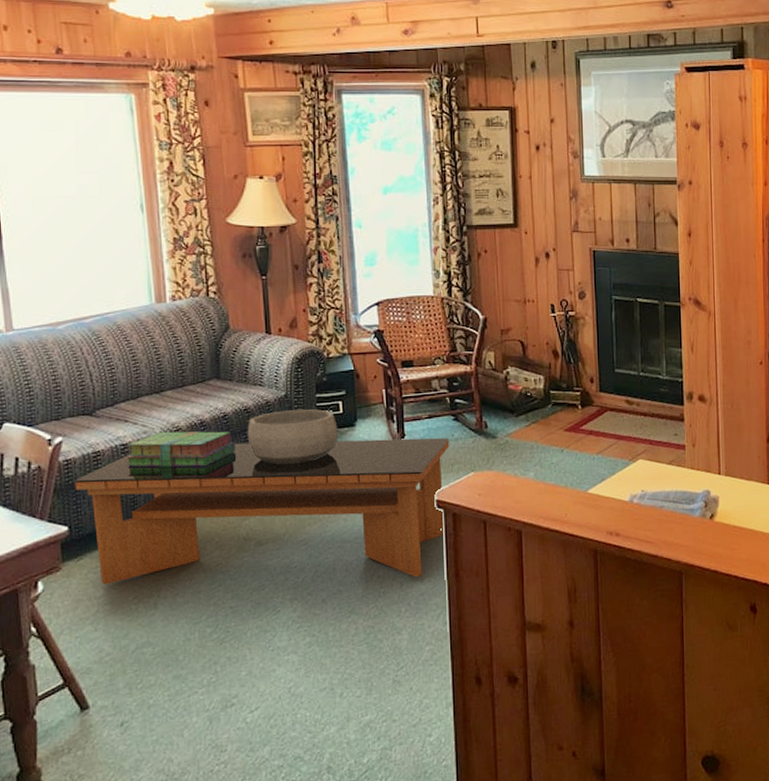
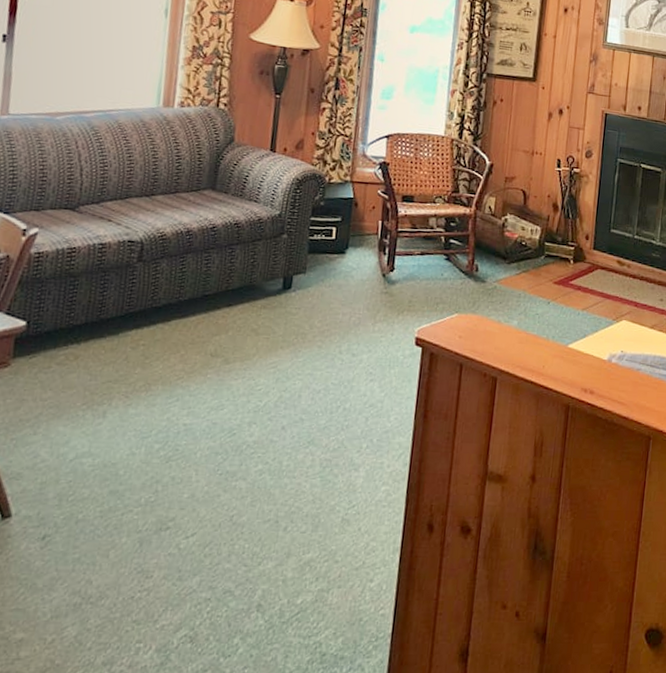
coffee table: present [75,438,450,585] -> none [41,254,438,414]
stack of books: present [126,431,235,468] -> none [101,235,219,276]
decorative bowl: present [247,409,338,464] -> none [233,229,328,284]

